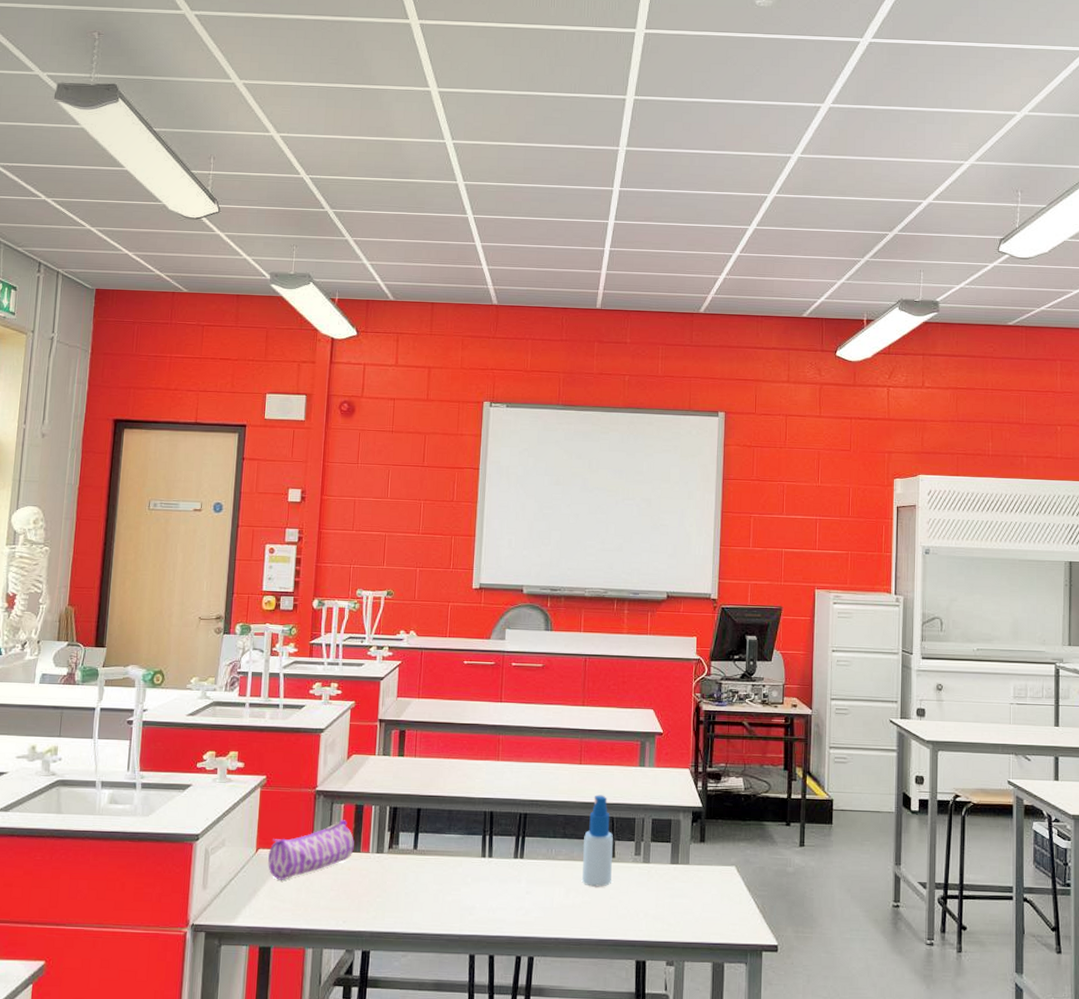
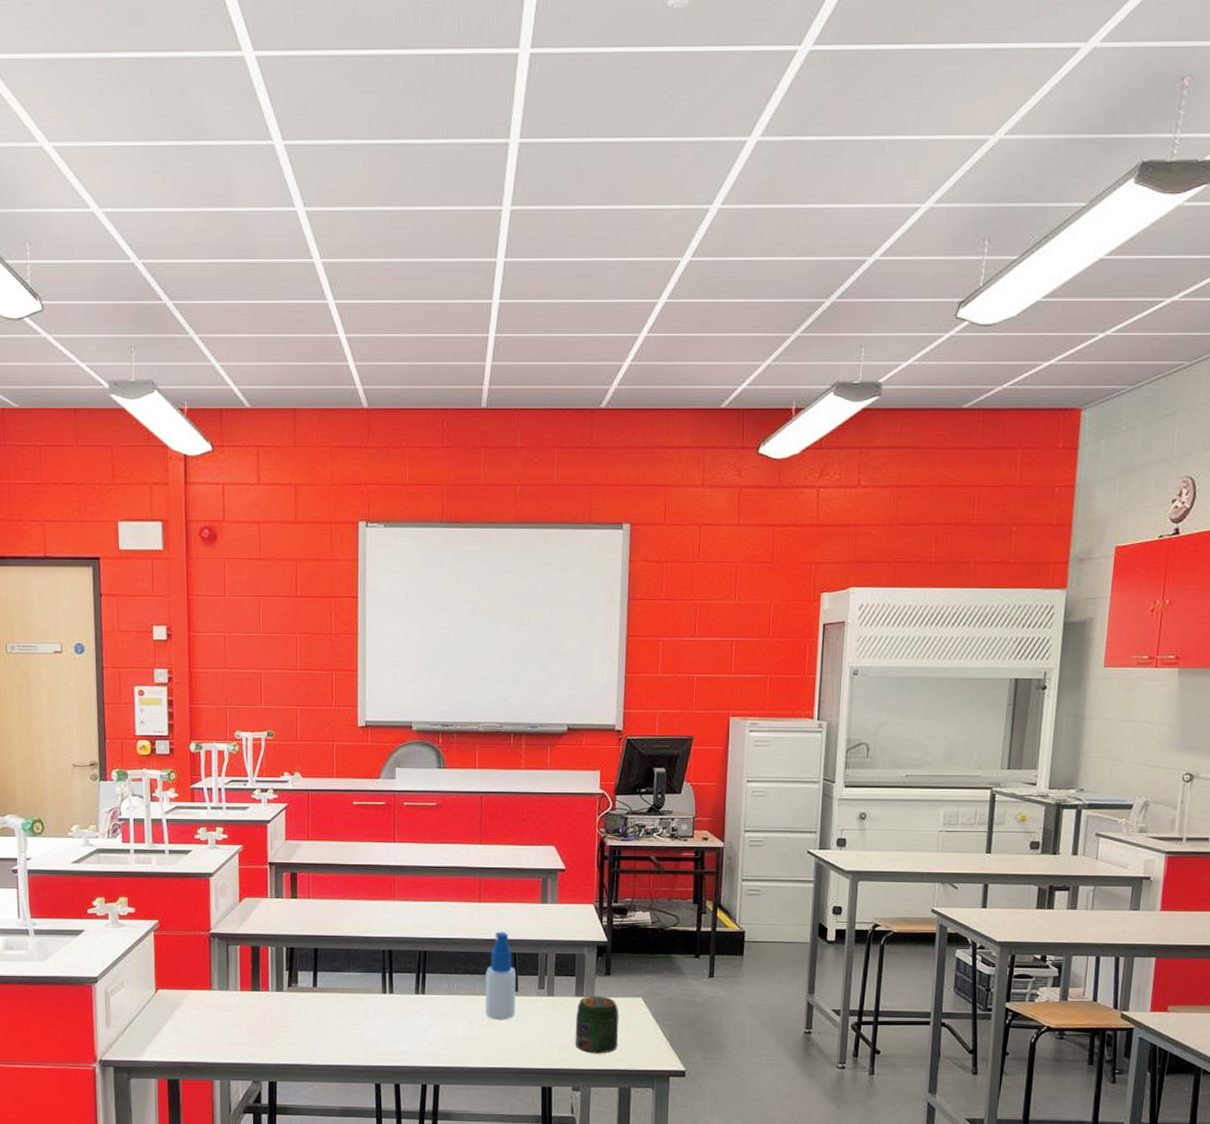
pencil case: present [268,820,354,880] -> none [168,961,253,1018]
jar: none [669,864,713,926] -> present [575,996,619,1054]

